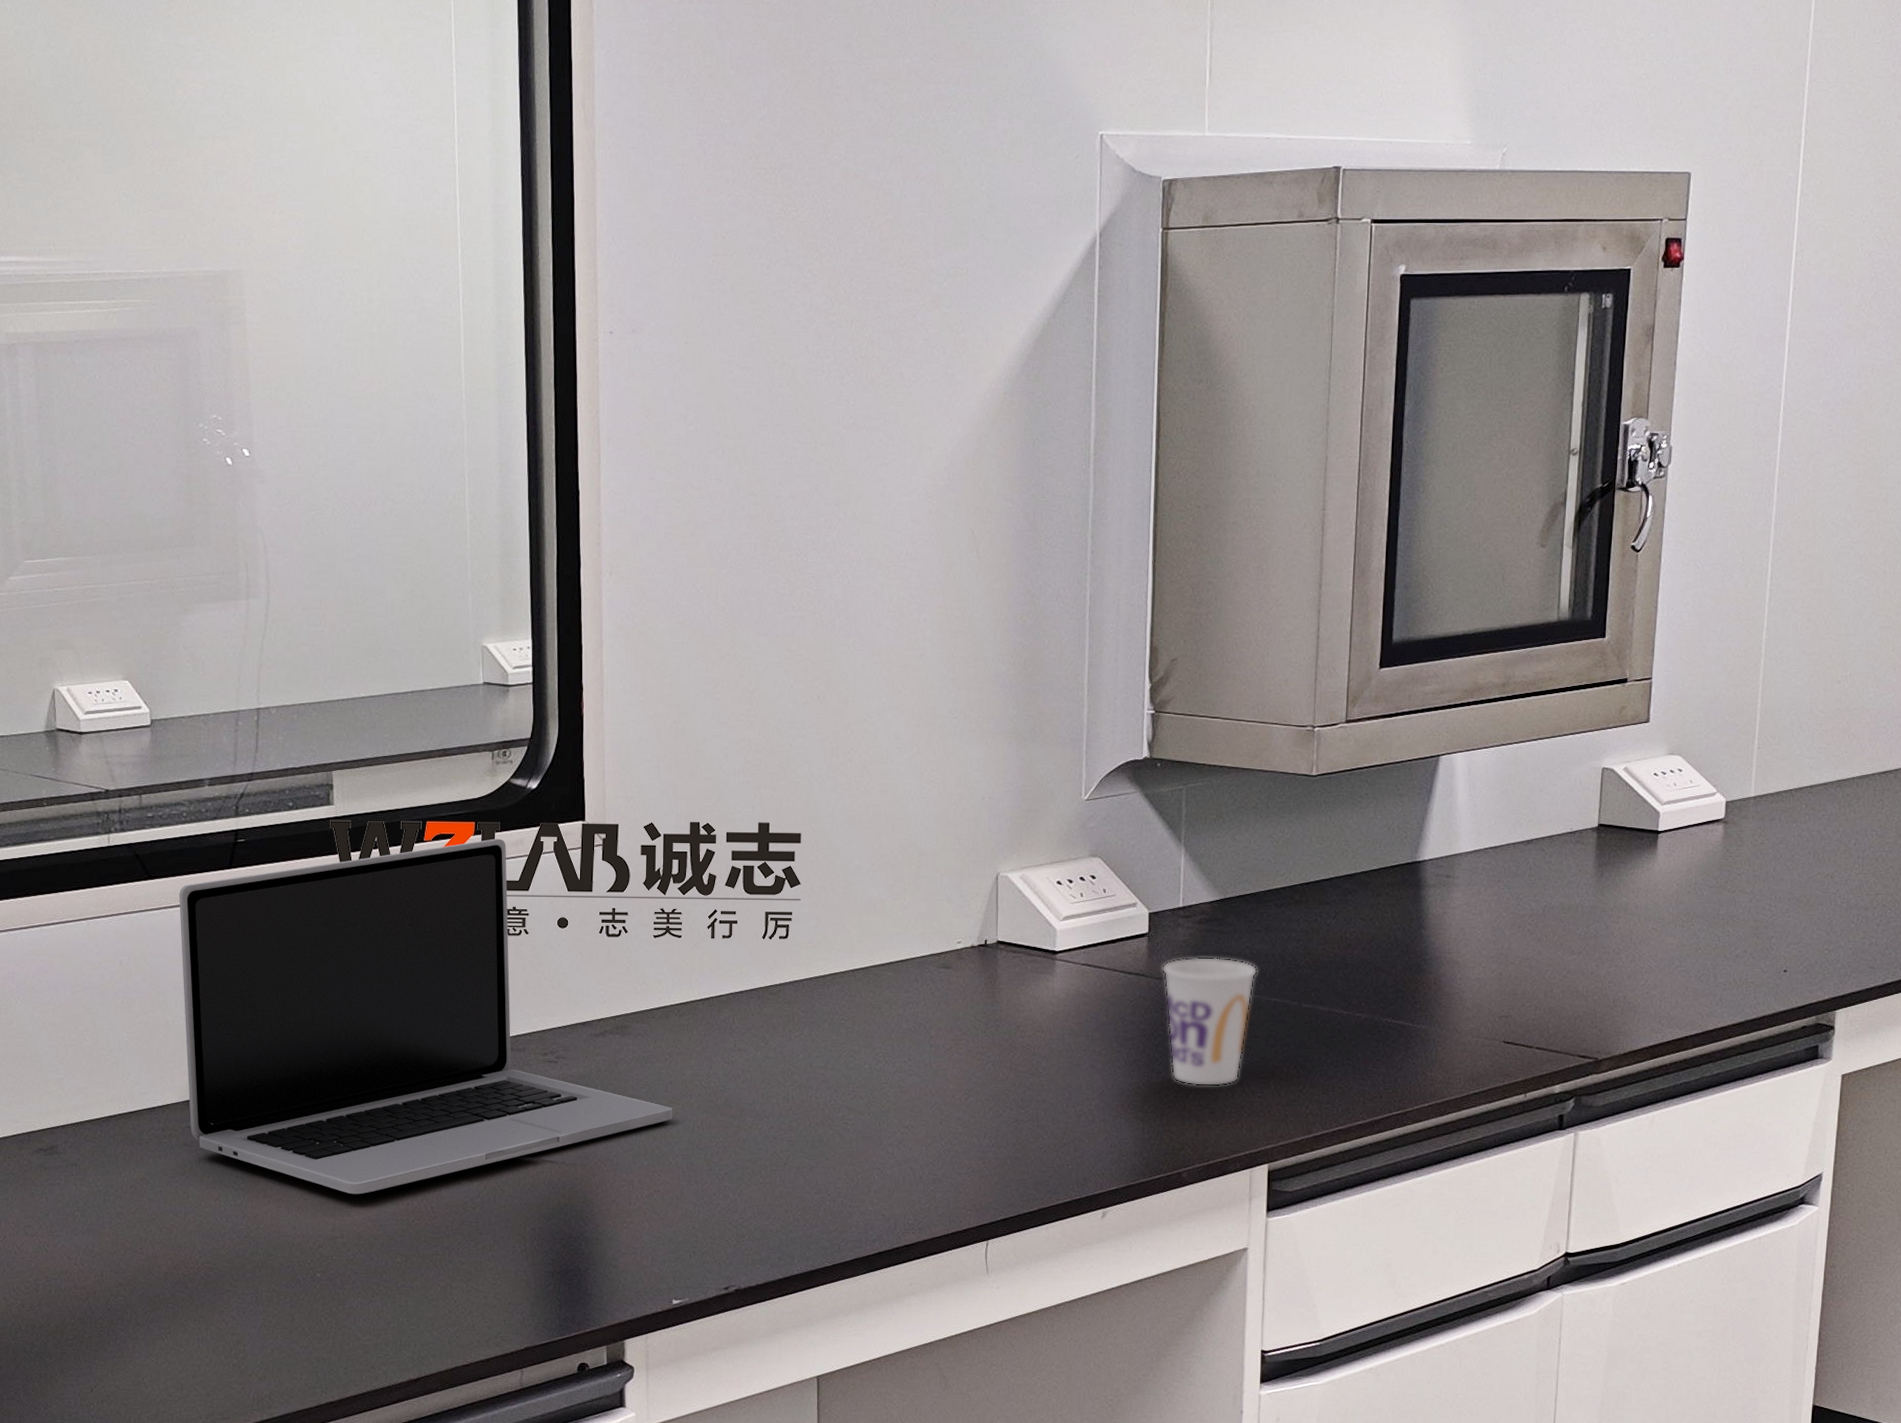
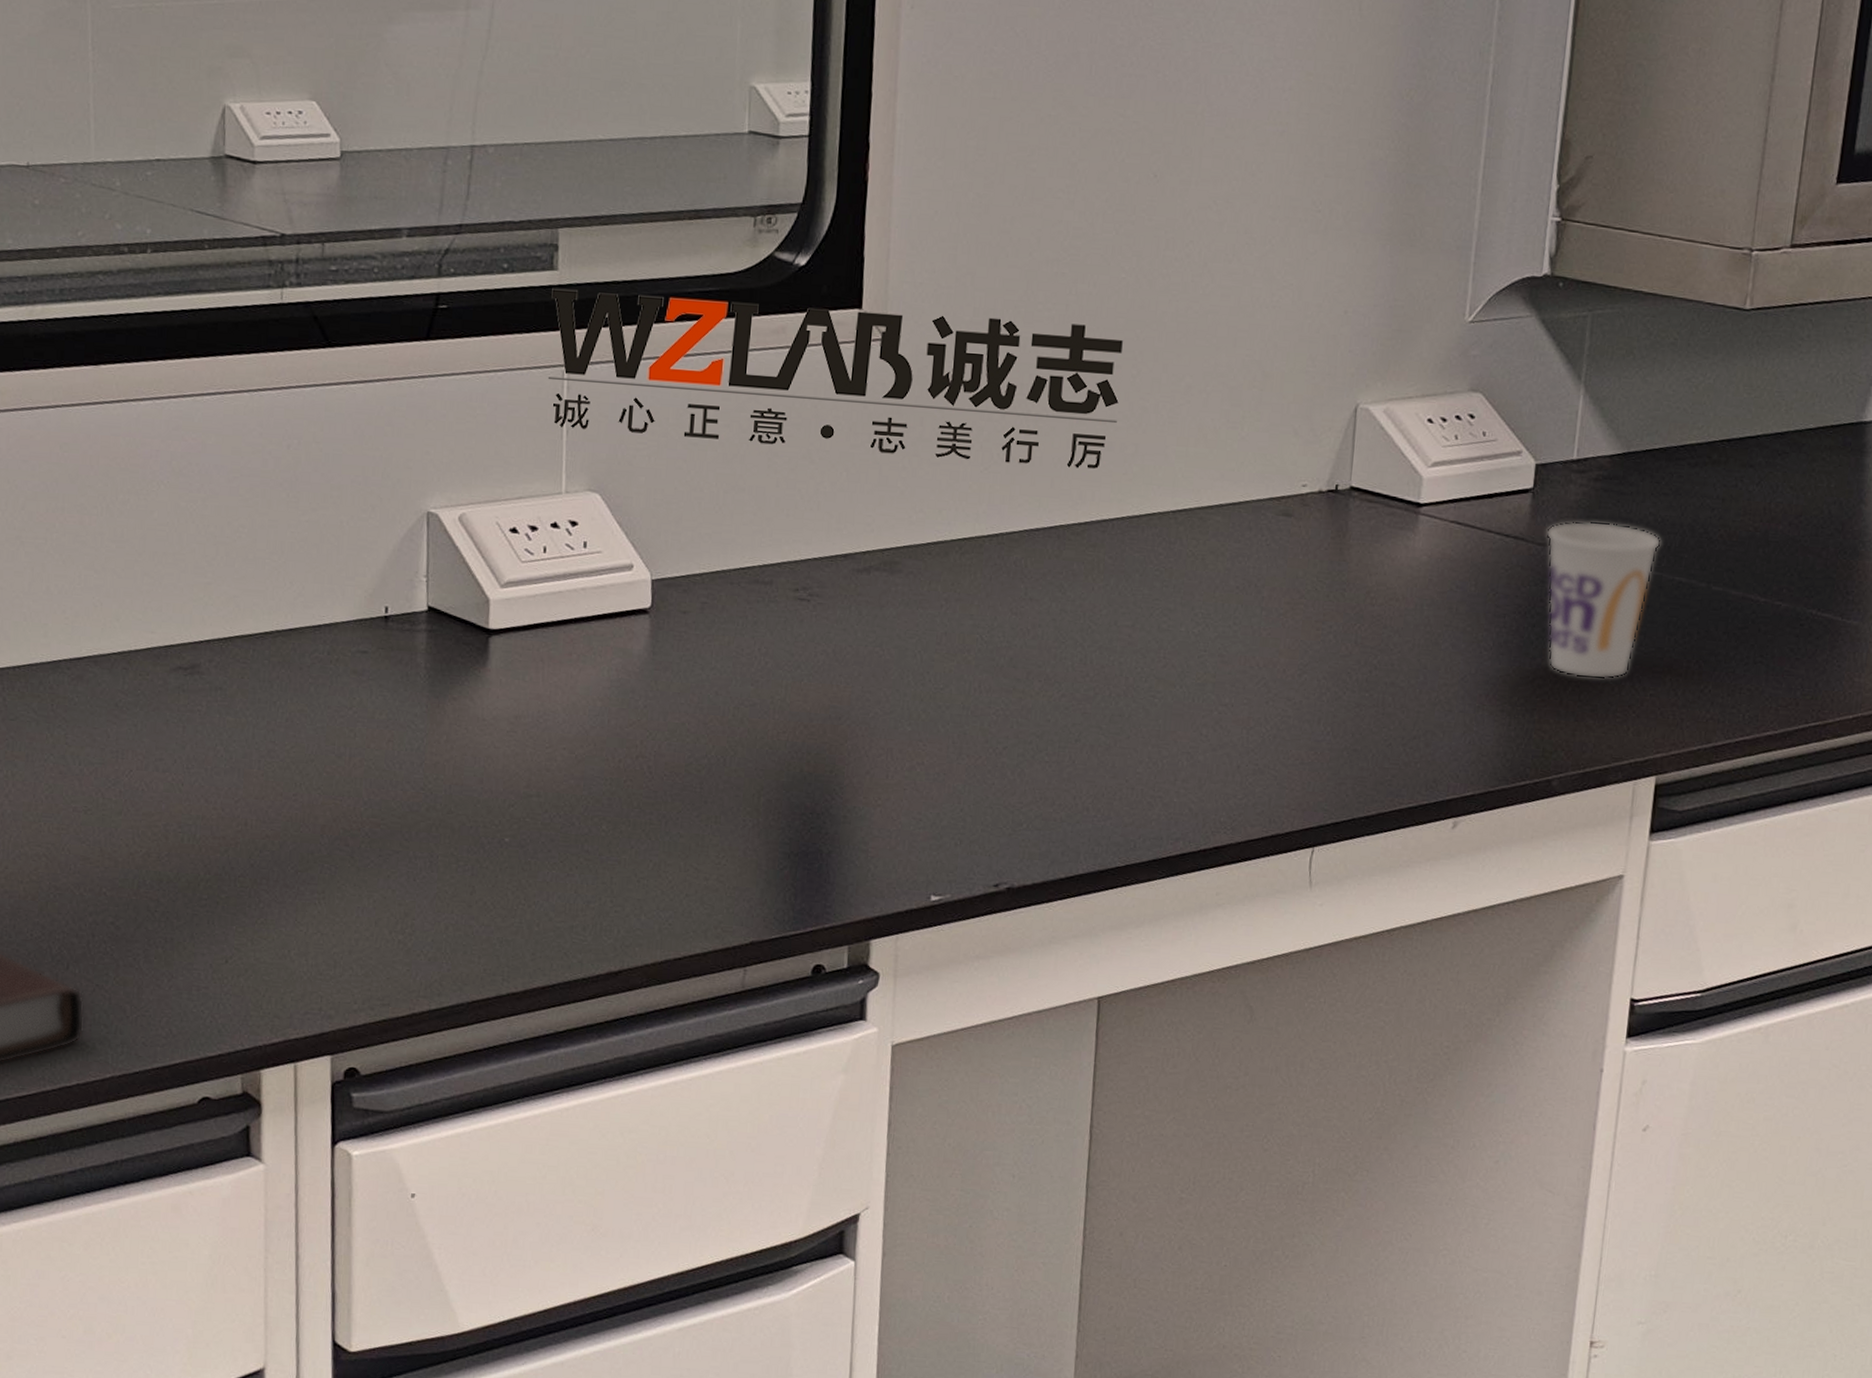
laptop: present [179,838,672,1195] -> none [362,323,945,746]

